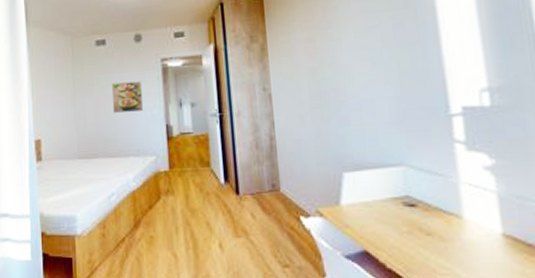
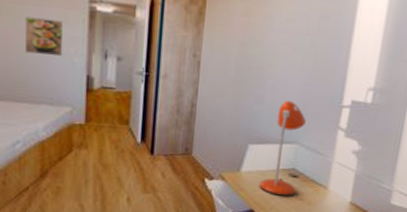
desk lamp: none [367,118,418,231] -> present [259,101,306,196]

